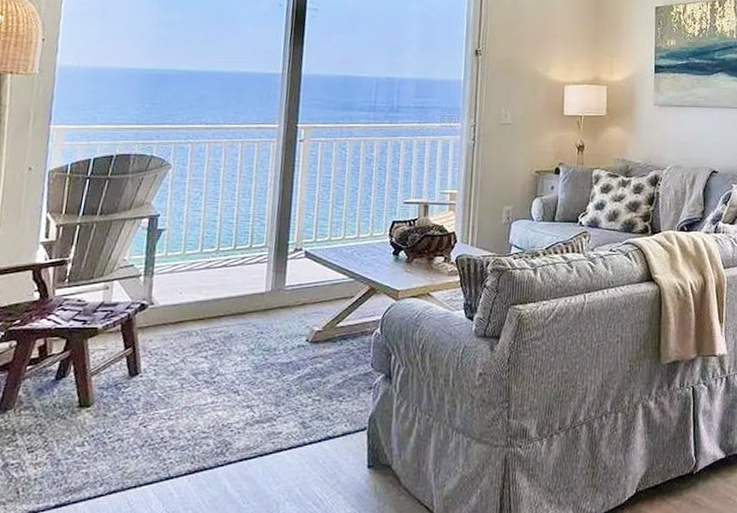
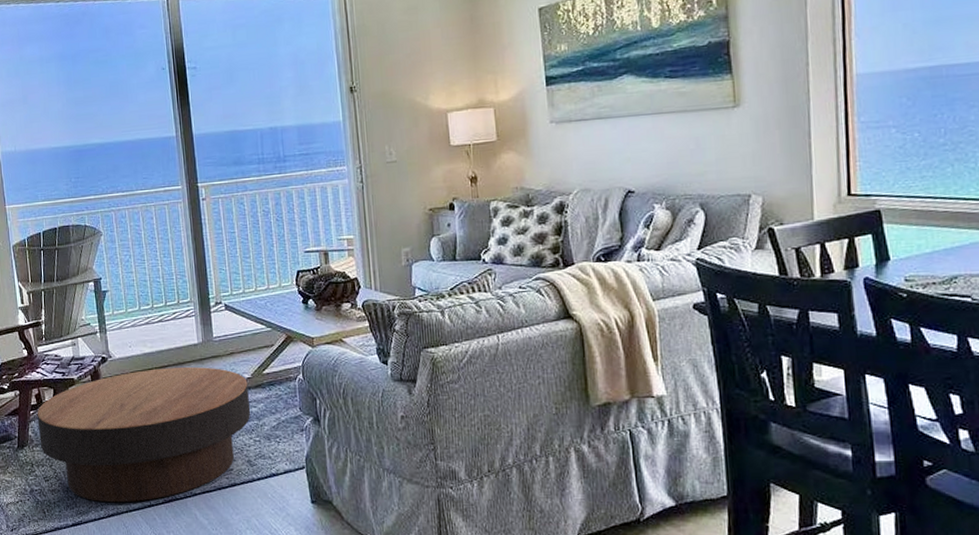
coffee table: none [31,317,317,477] -> present [37,366,251,503]

